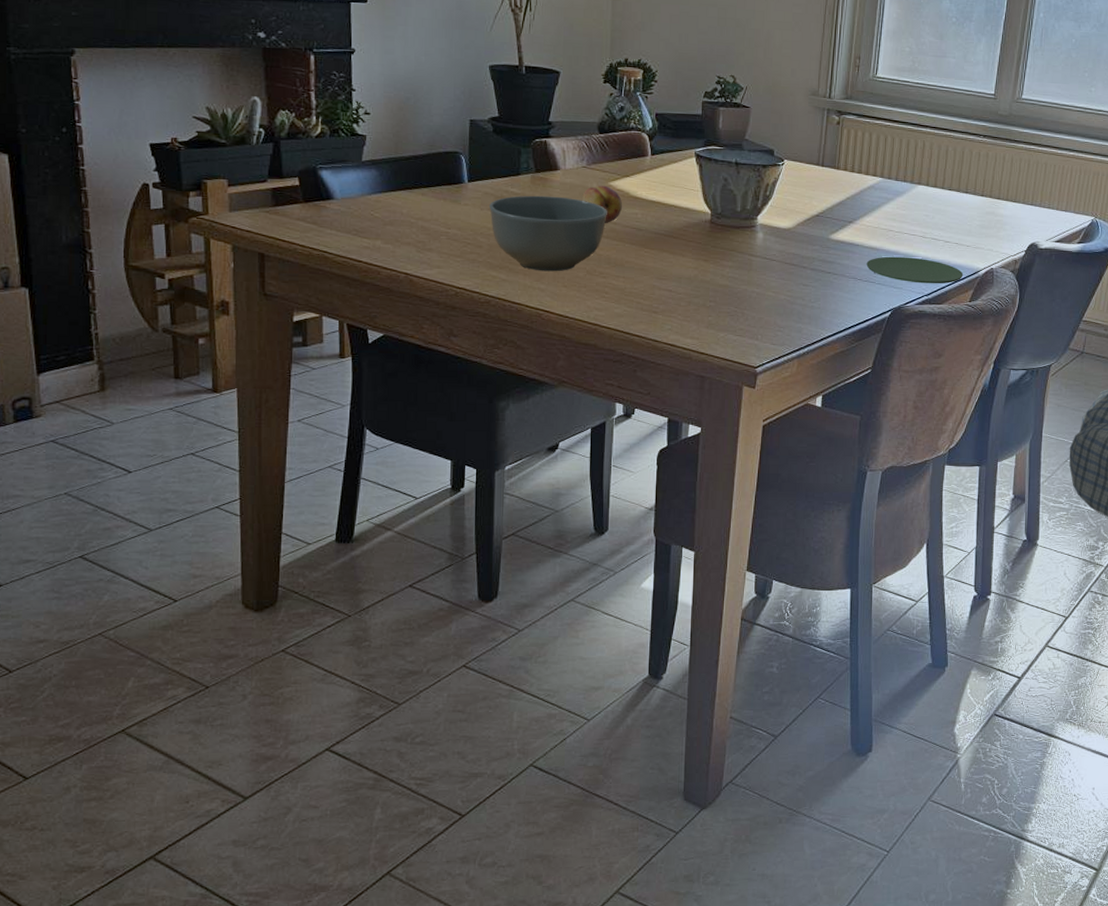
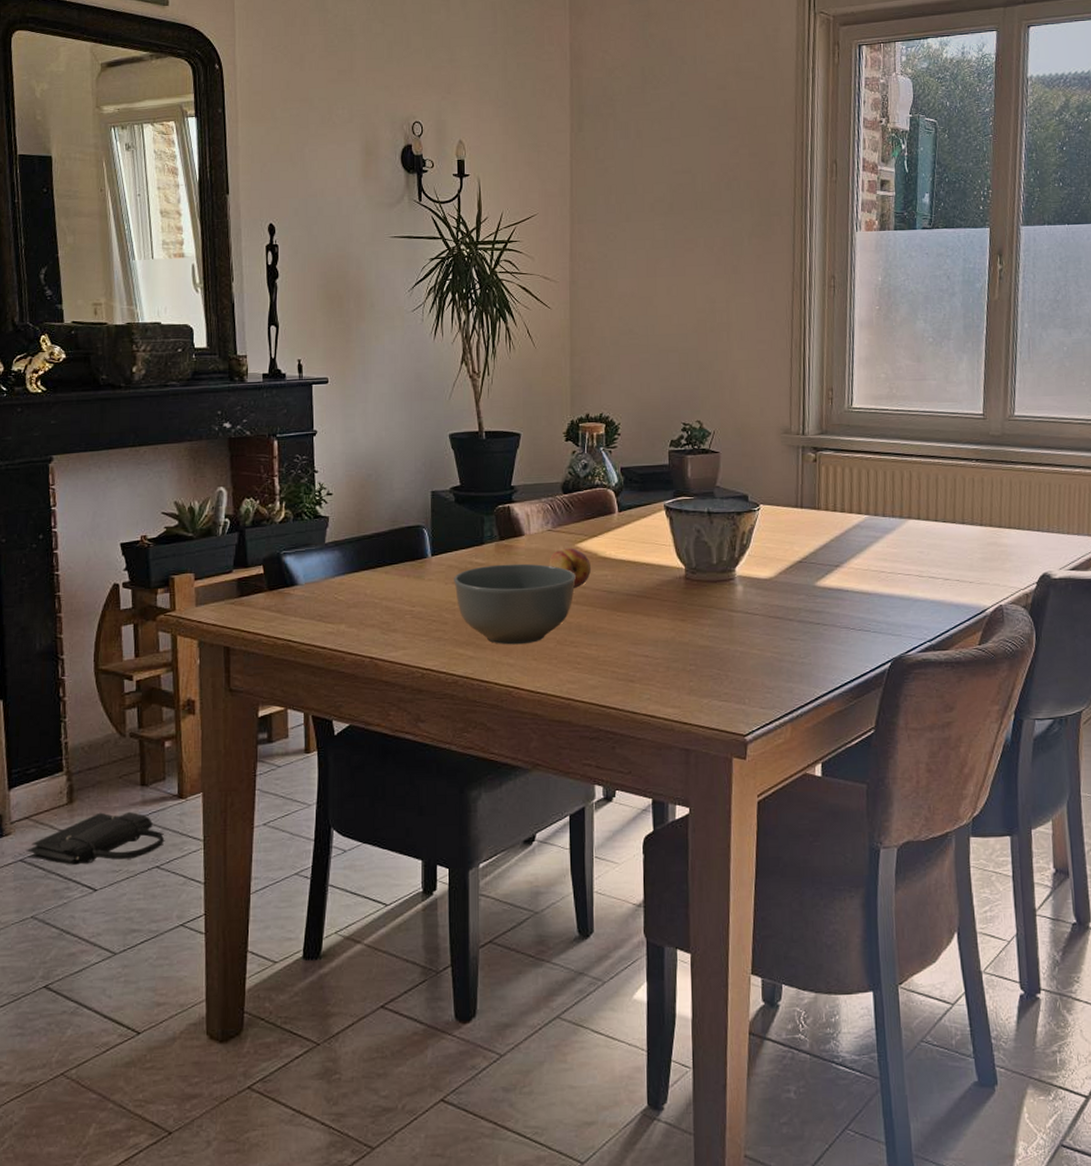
handbag: none [58,401,198,448] -> present [26,811,164,865]
plate: present [866,256,964,284] -> none [858,599,969,628]

